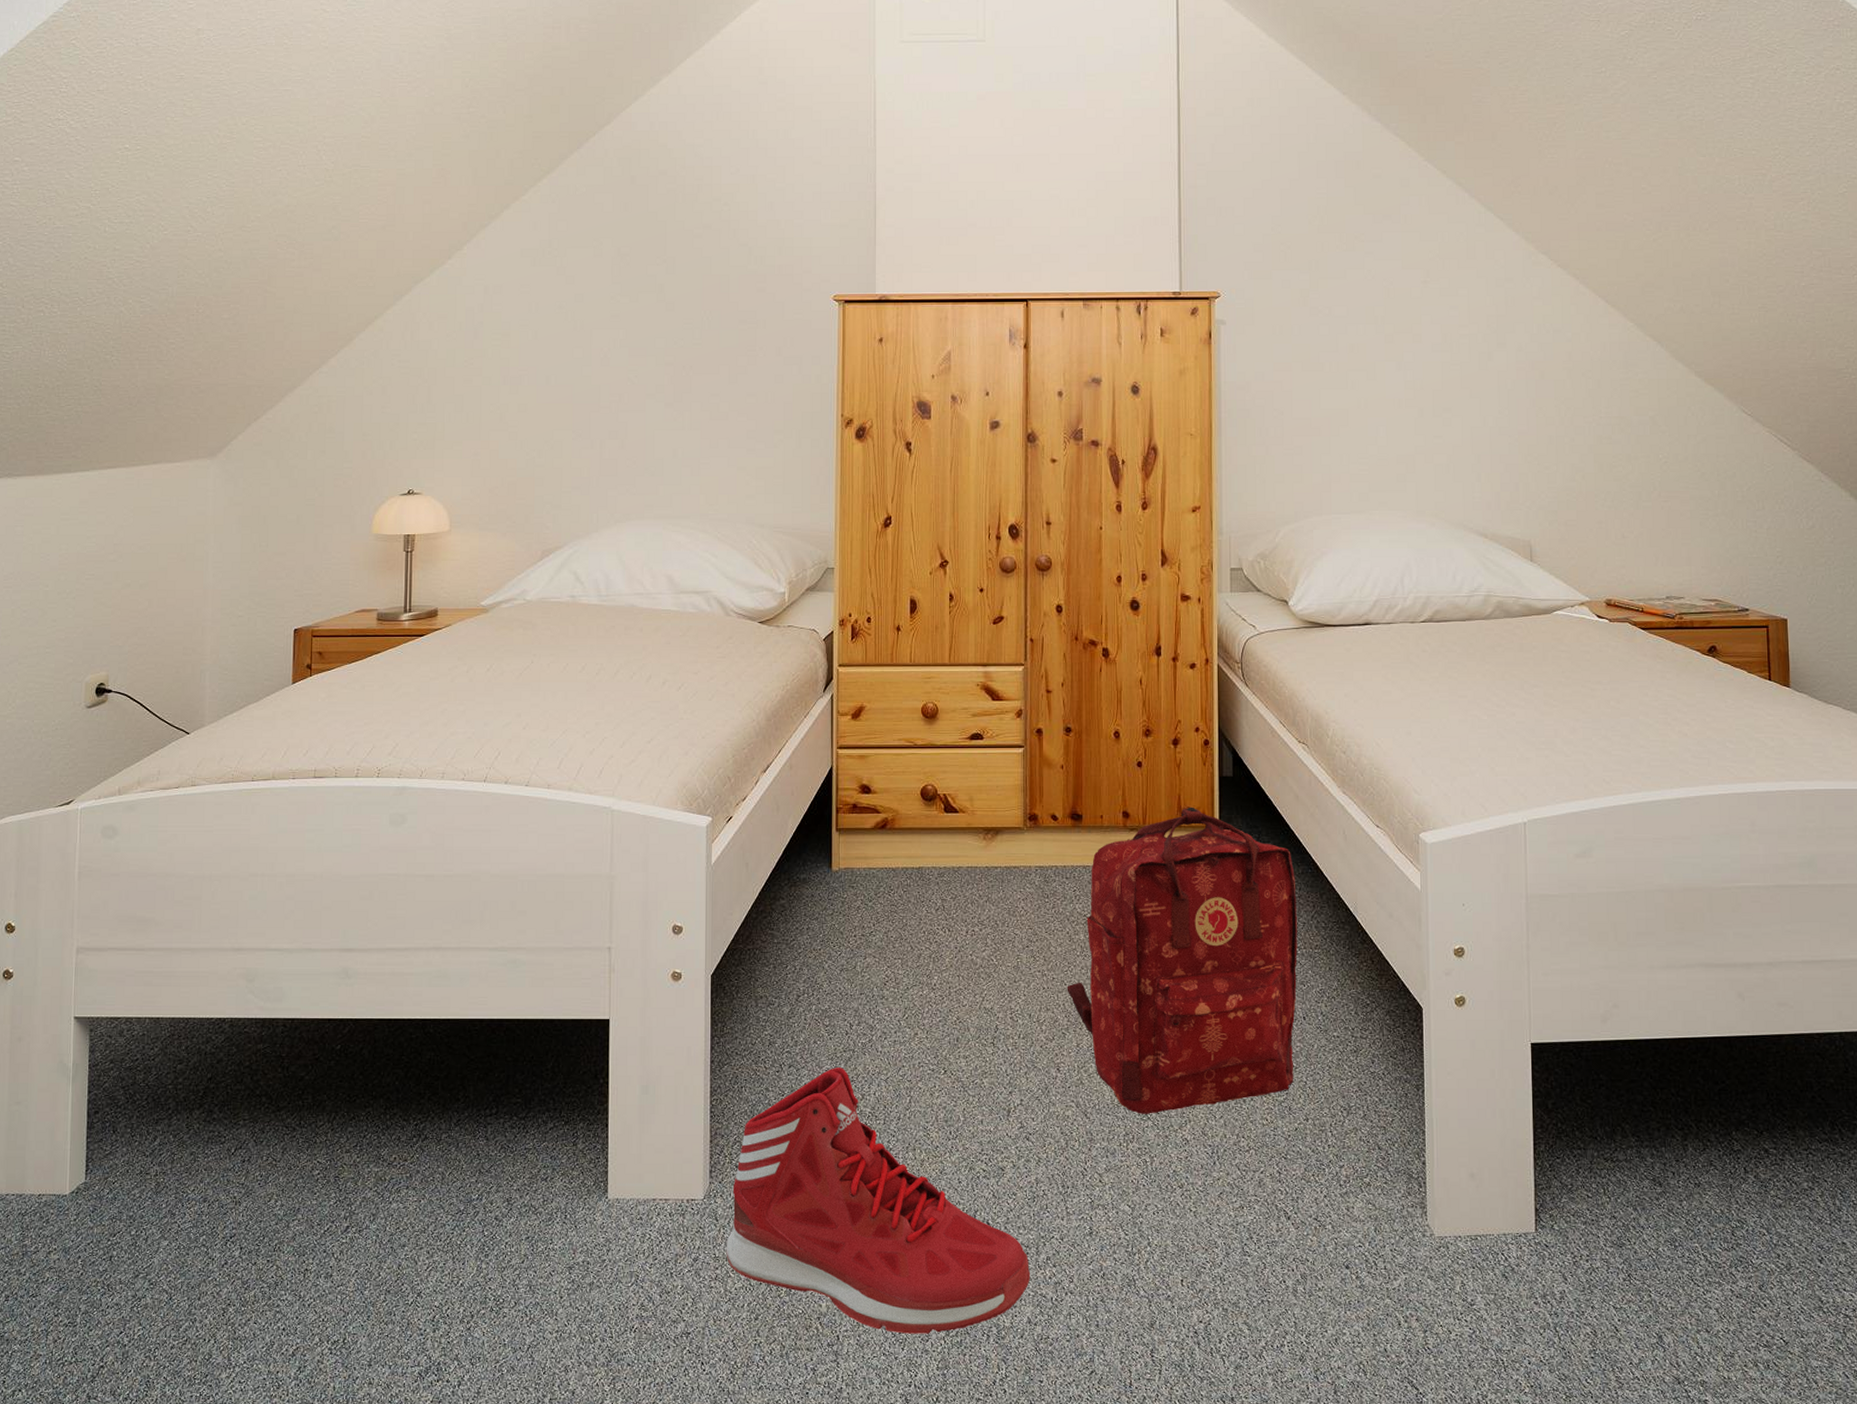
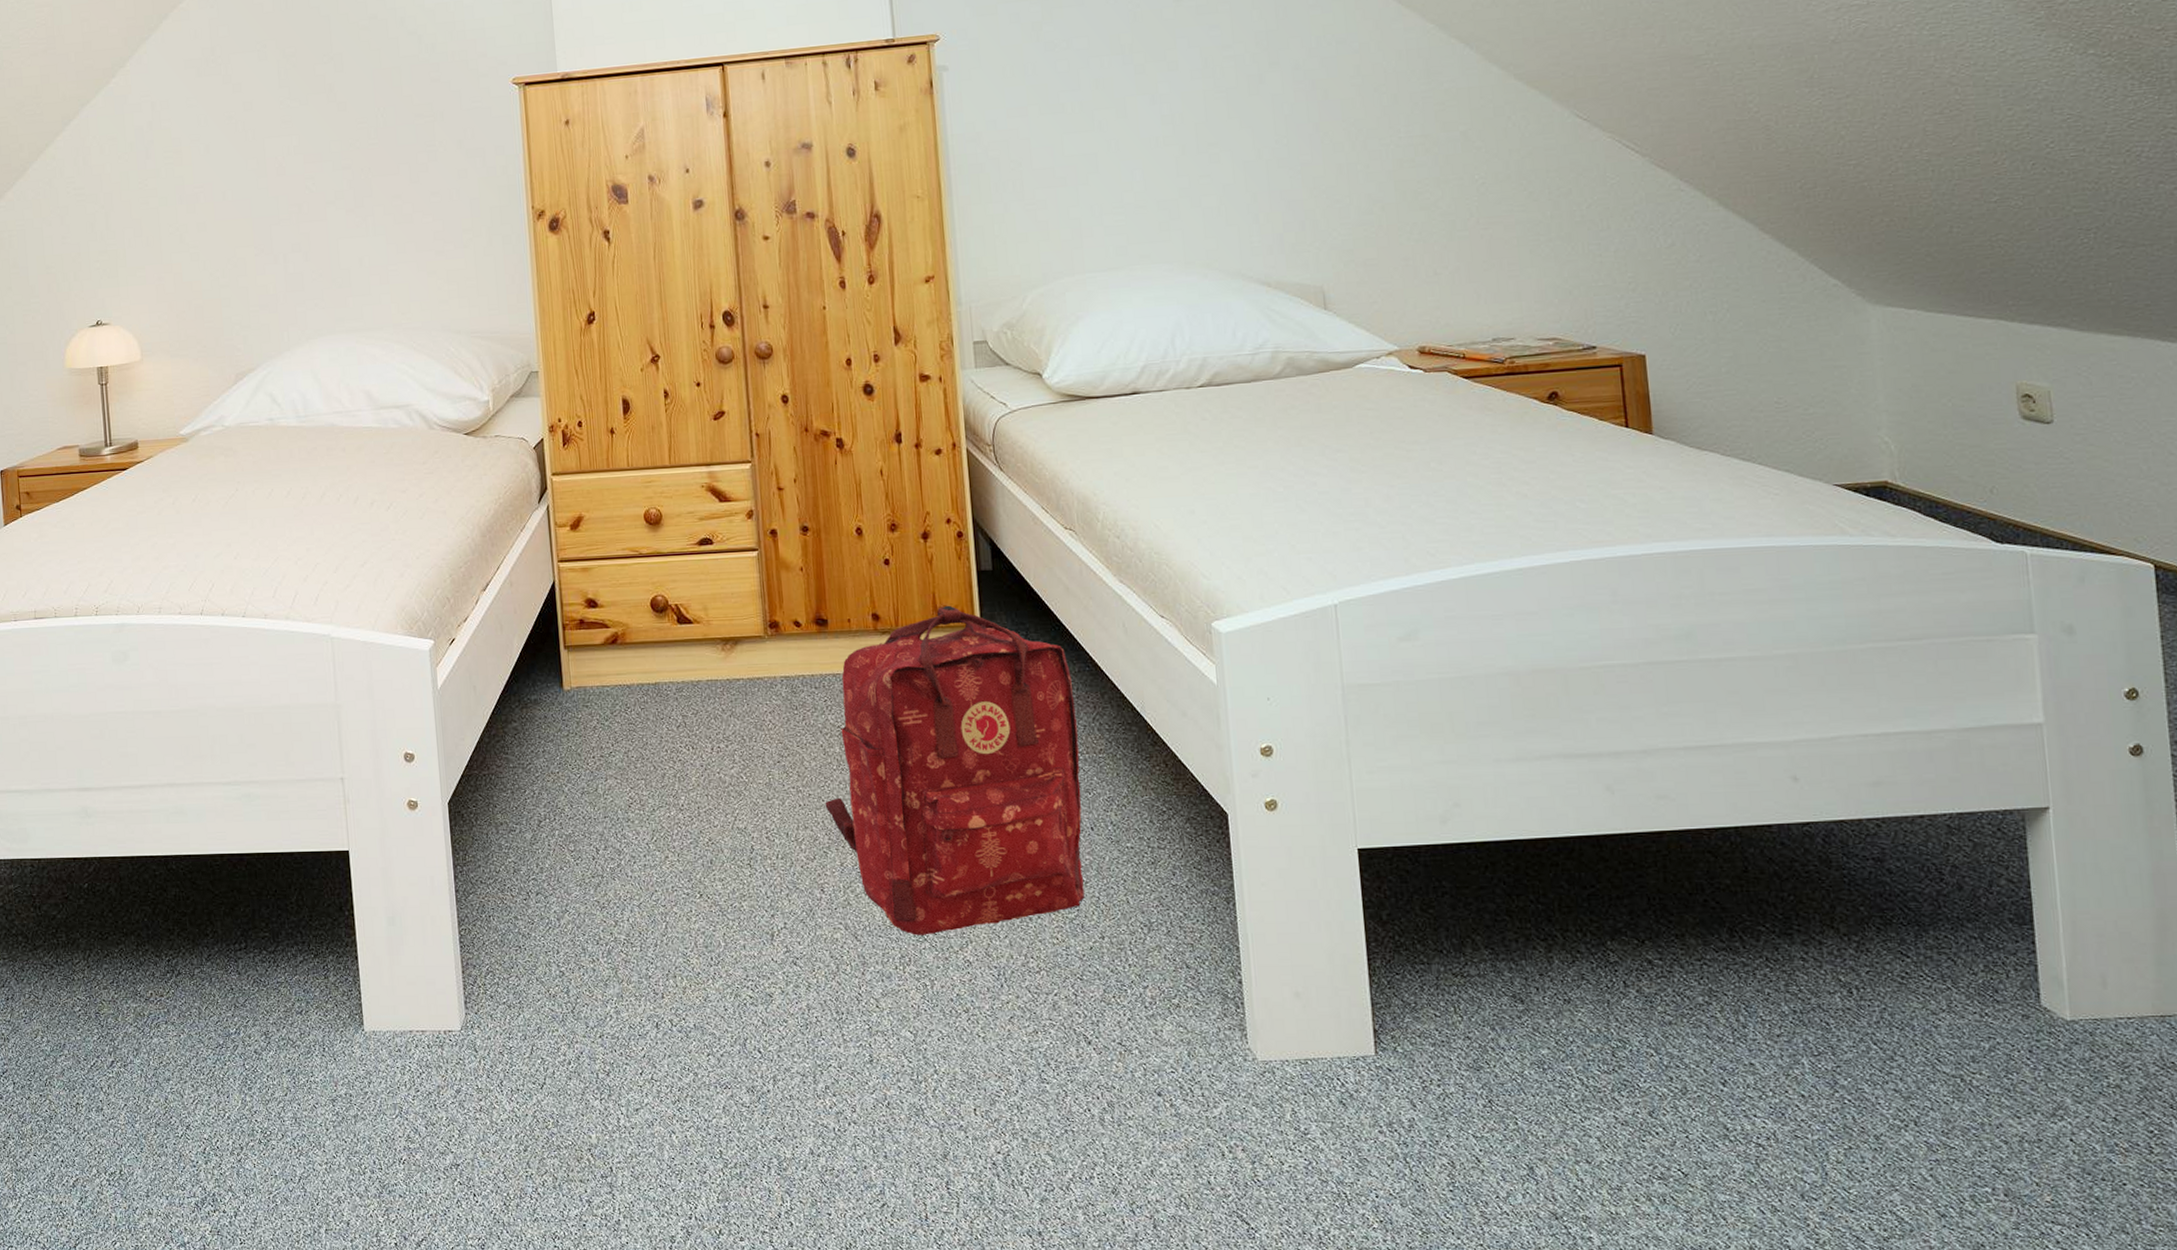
sneaker: present [726,1067,1031,1334] -> none [487,894,810,1166]

